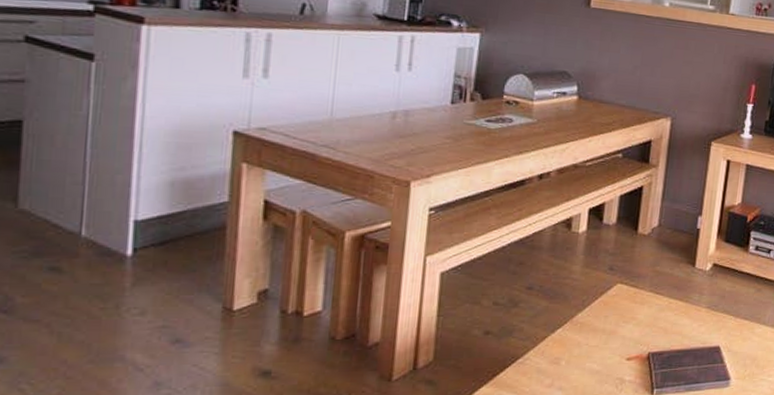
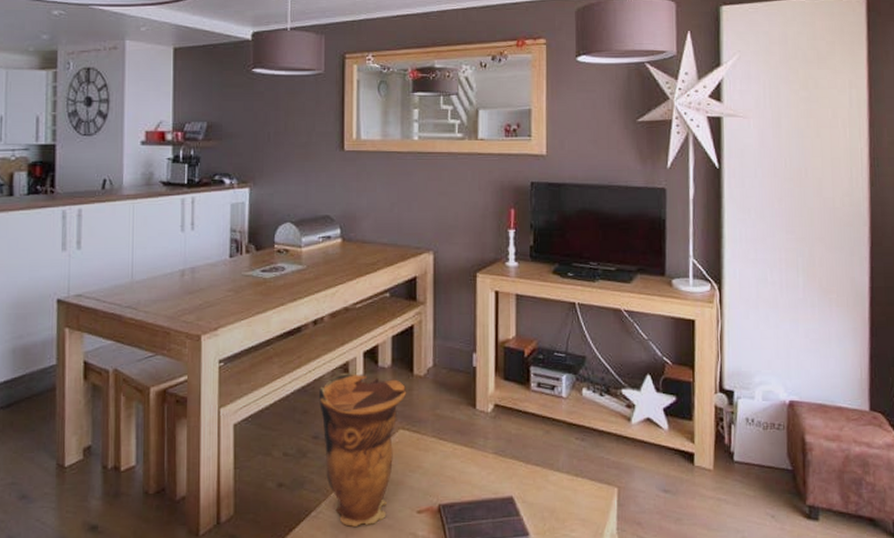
decorative vase: none [537,227,629,372] -> present [318,372,407,527]

